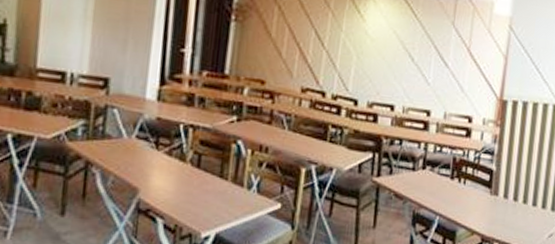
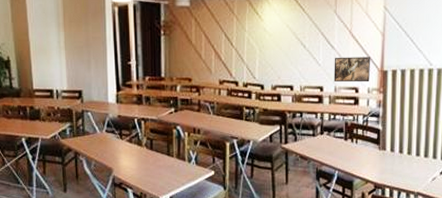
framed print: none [444,77,489,112] -> present [334,57,370,83]

